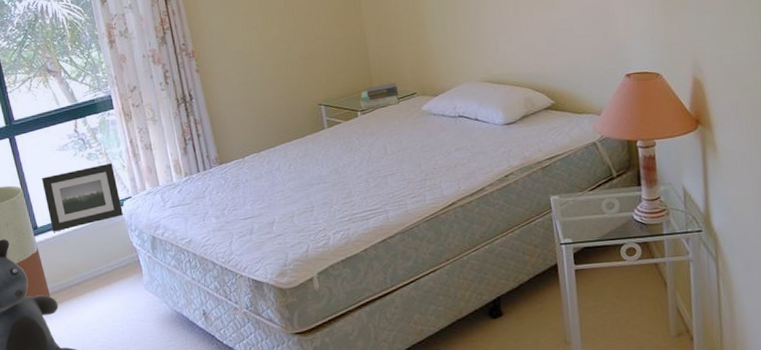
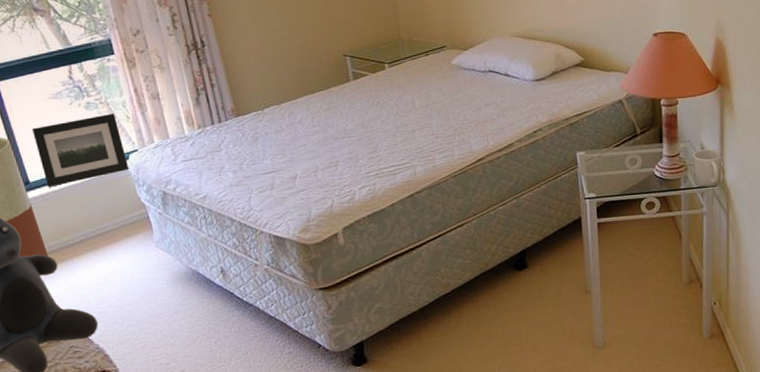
books: present [360,82,399,111] -> none [387,34,428,64]
mug: none [673,191,710,233] -> present [692,148,724,188]

